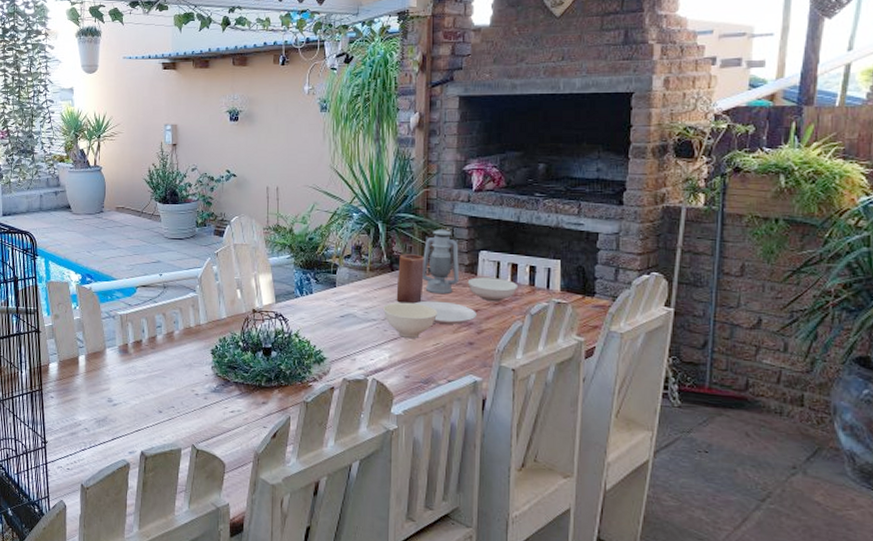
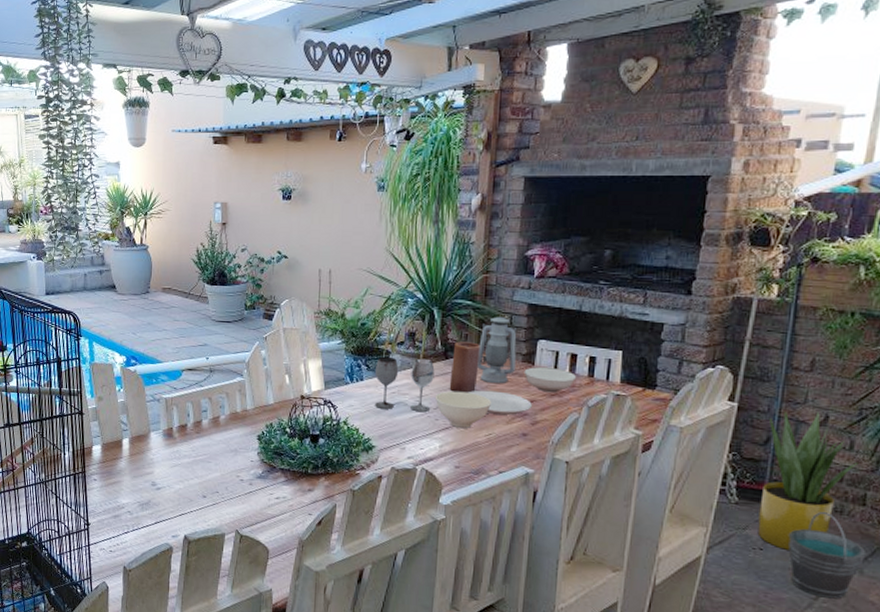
wineglass: none [324,269,381,324] -> present [375,356,435,413]
planter: none [702,315,794,452] -> present [757,411,859,550]
bucket: none [731,412,807,500] -> present [788,511,865,599]

